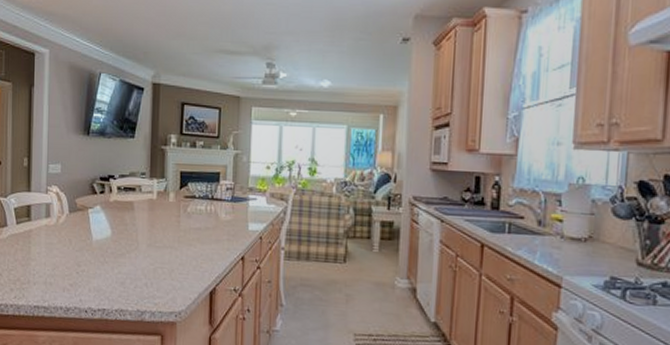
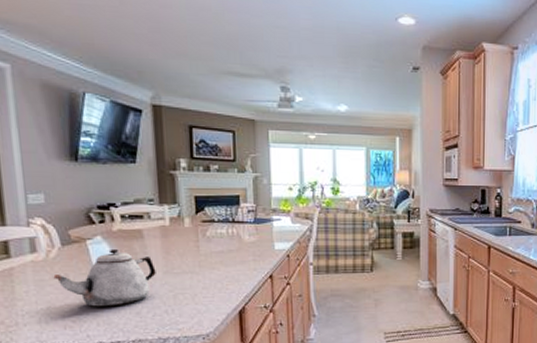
teapot: none [60,218,141,275] -> present [53,248,156,307]

